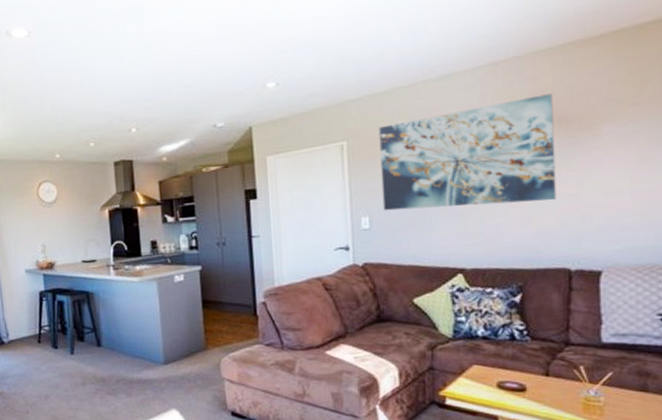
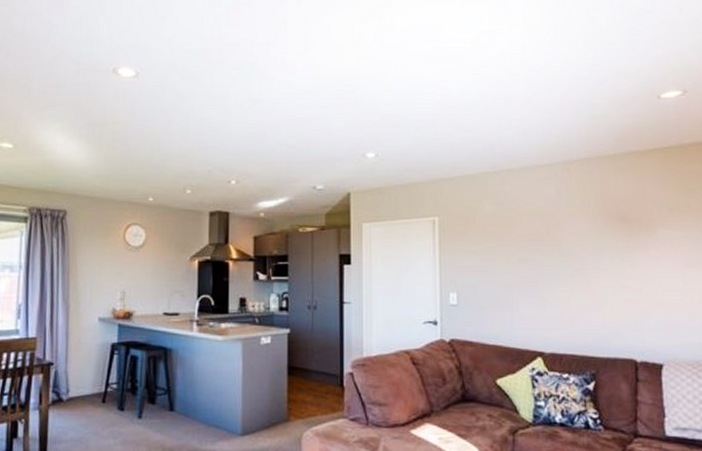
wall art: present [379,94,557,211] -> none [468,195,623,293]

